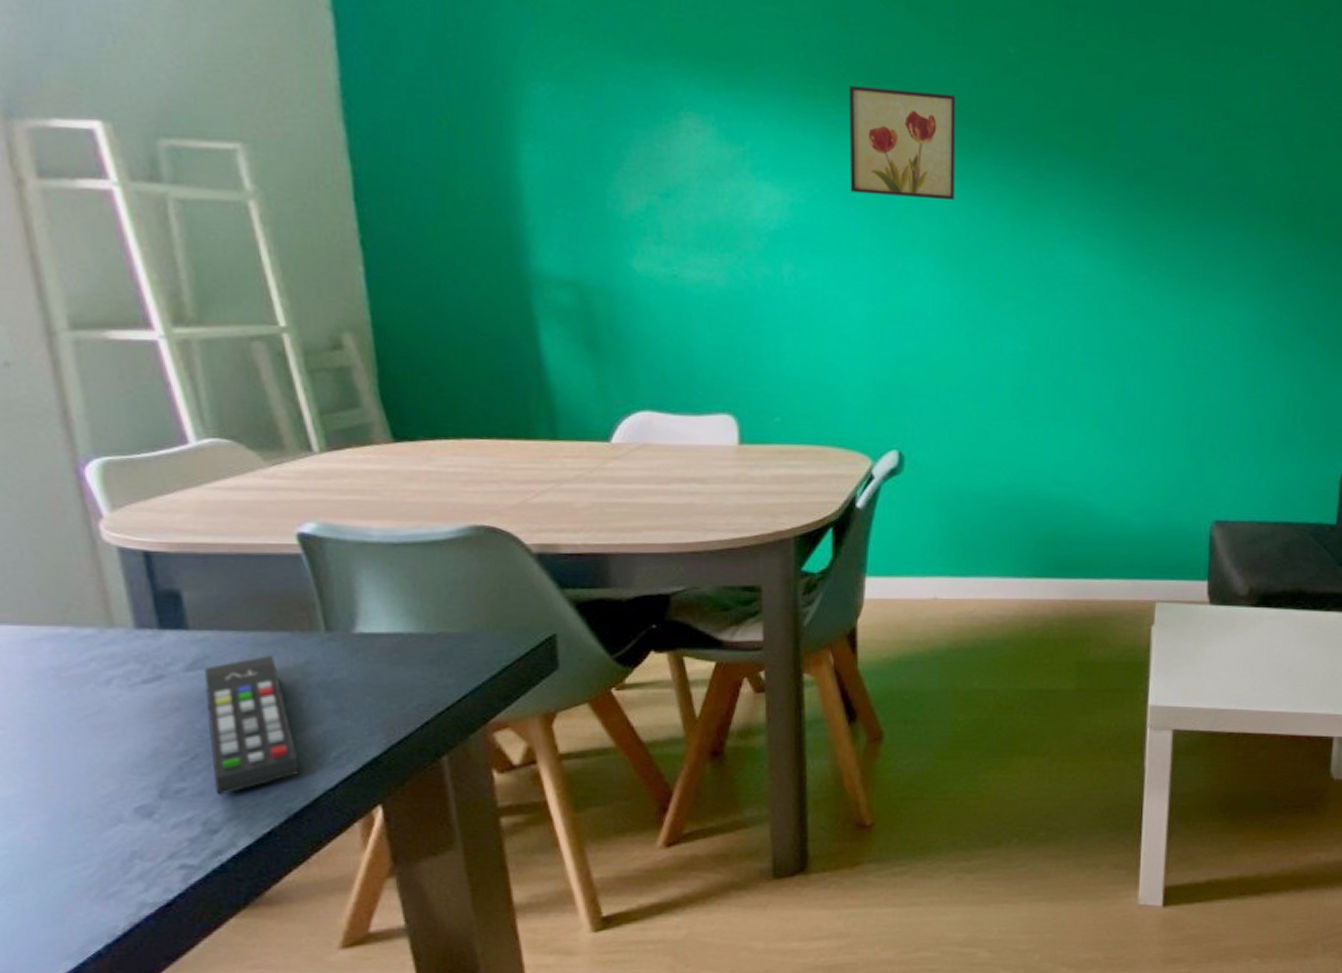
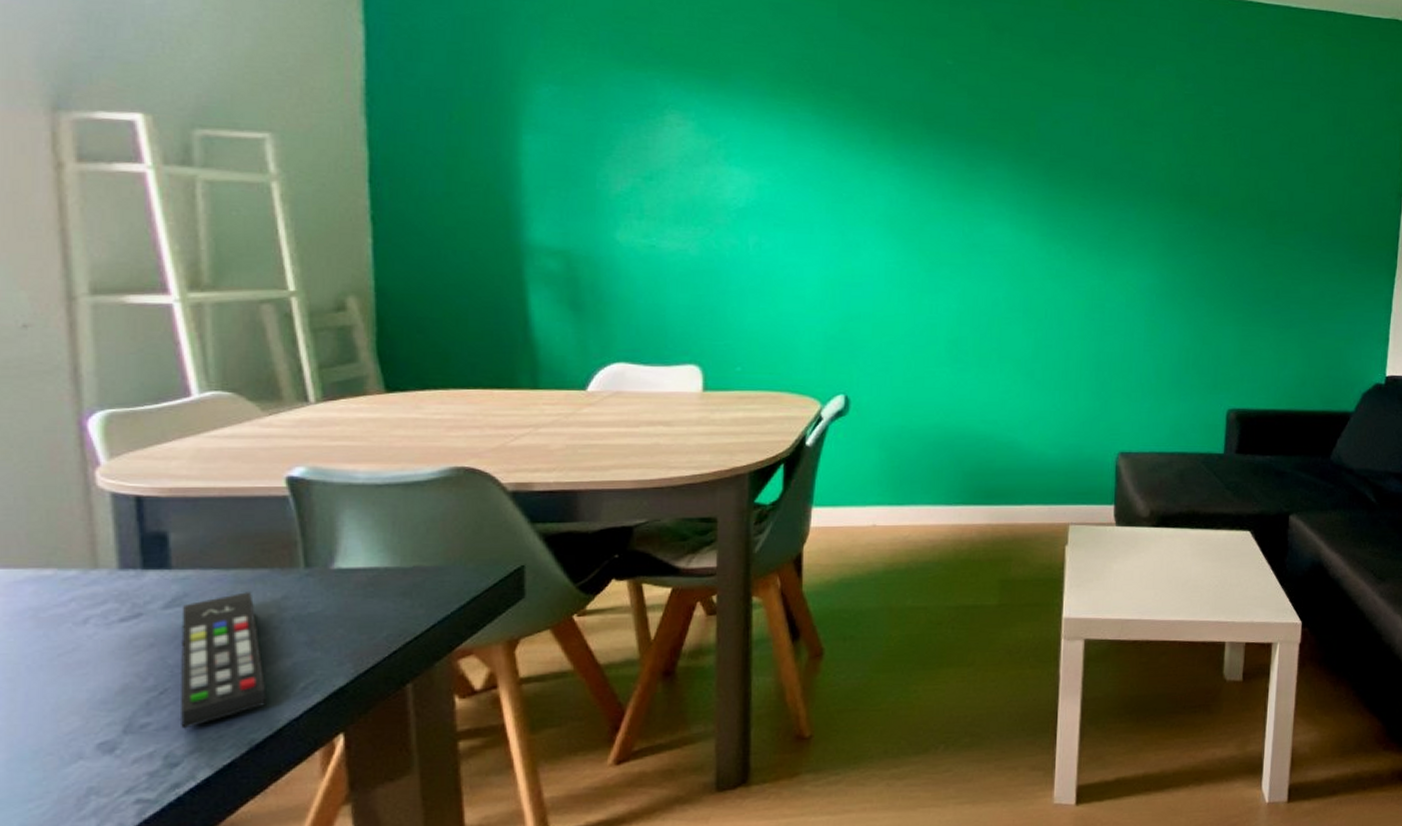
wall art: present [850,86,955,201] -> none [809,90,902,183]

